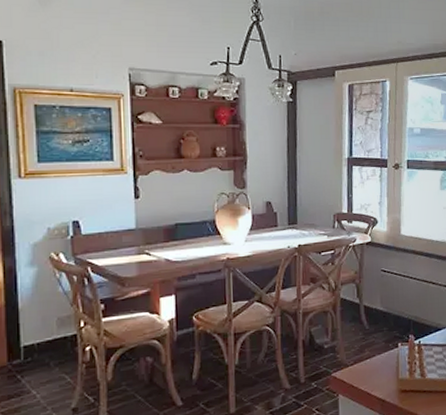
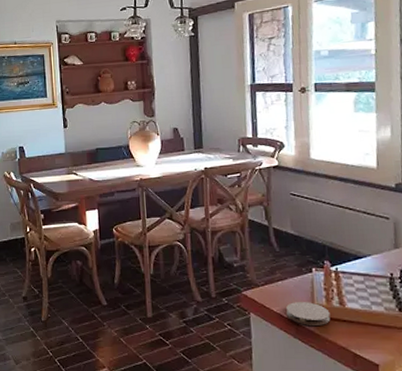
coaster: none [372,377,413,400] -> present [285,302,331,325]

